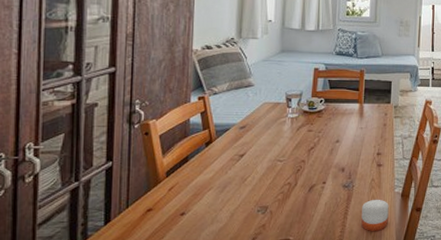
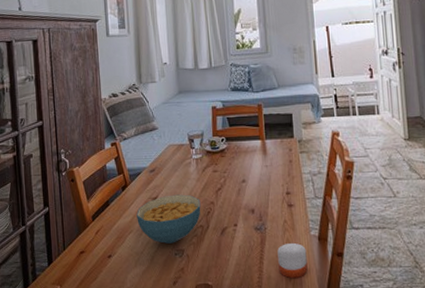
cereal bowl: none [219,152,291,201] -> present [136,194,201,244]

